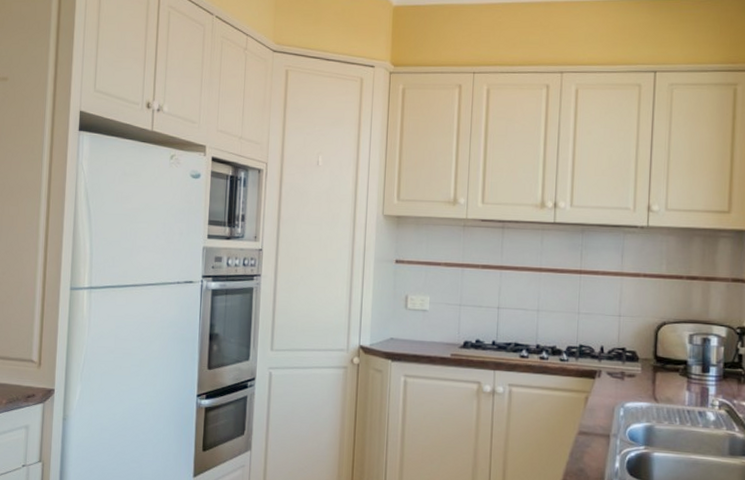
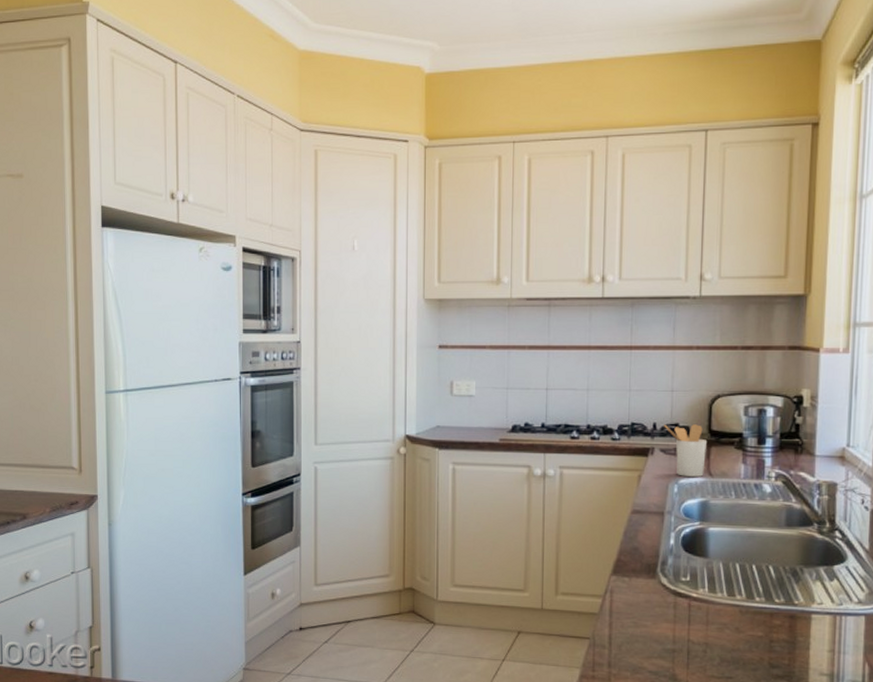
utensil holder: none [611,348,653,402] -> present [664,424,708,477]

